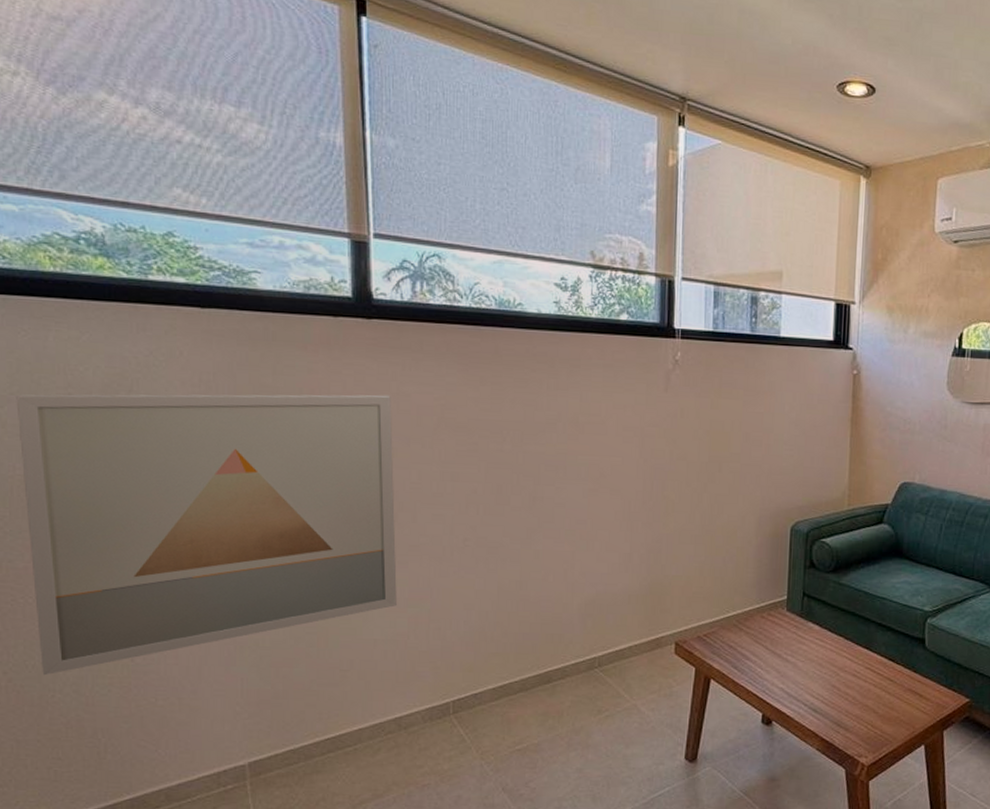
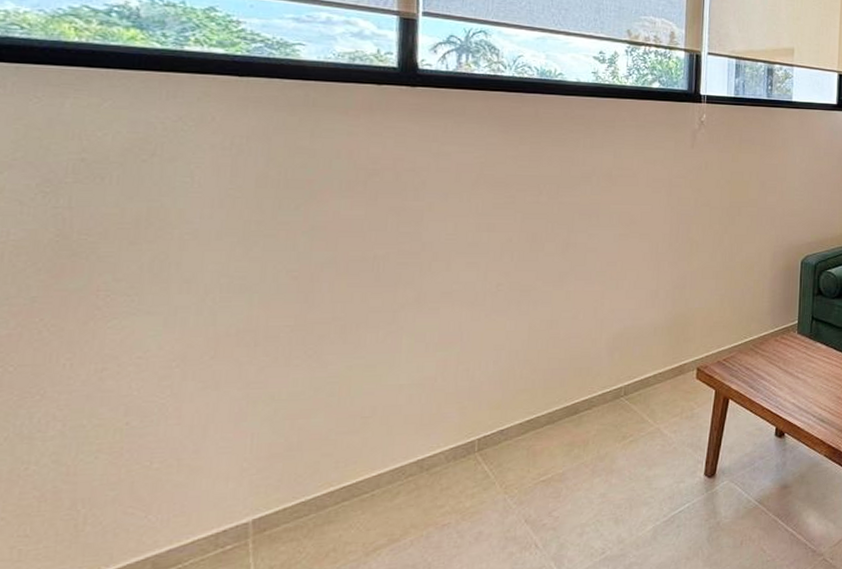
wall art: present [16,394,397,676] -> none [16,154,432,448]

